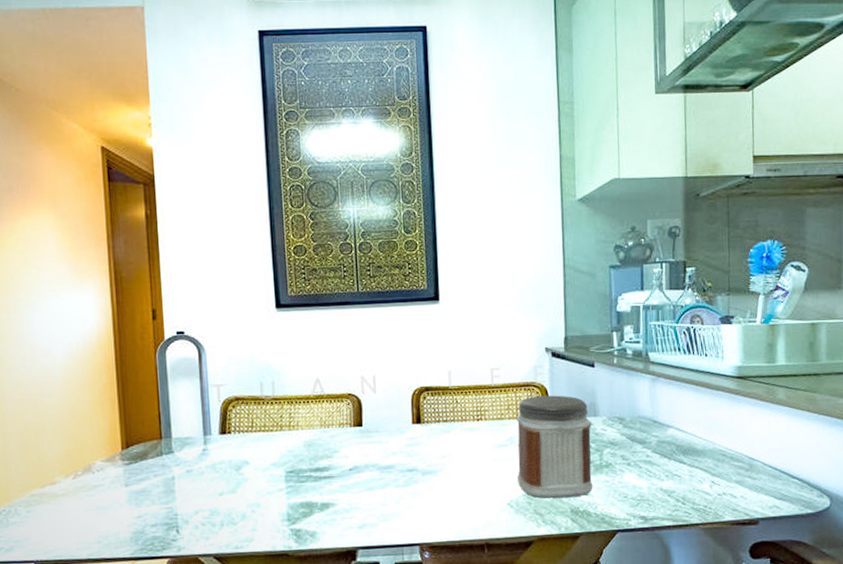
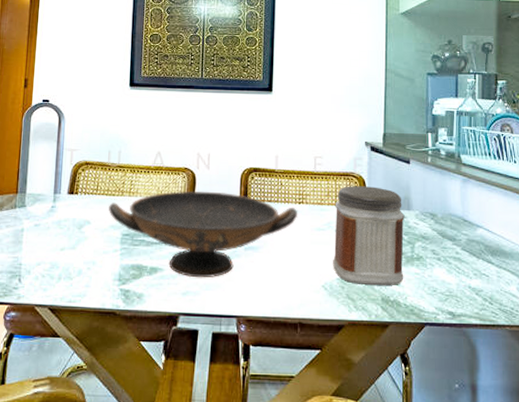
decorative bowl: none [268,416,478,510] -> present [109,191,298,278]

